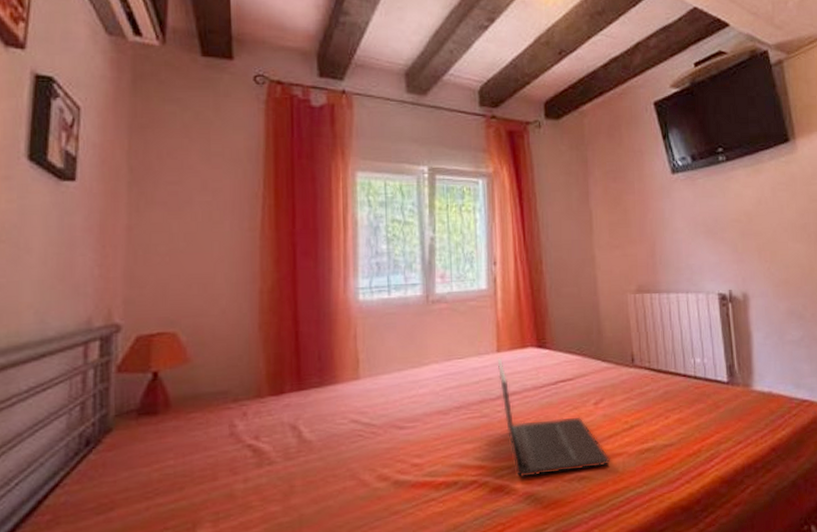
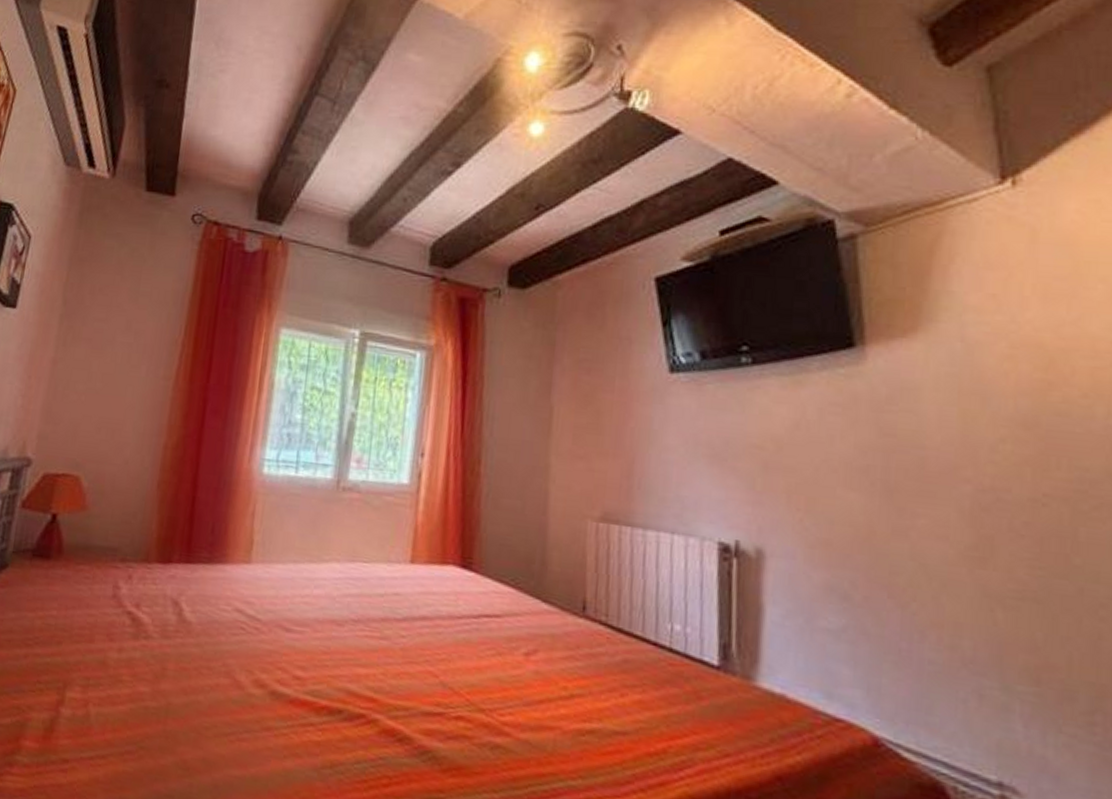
laptop: present [497,357,610,477] -> none [408,570,537,739]

